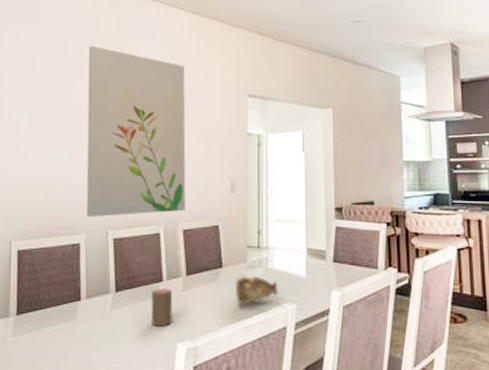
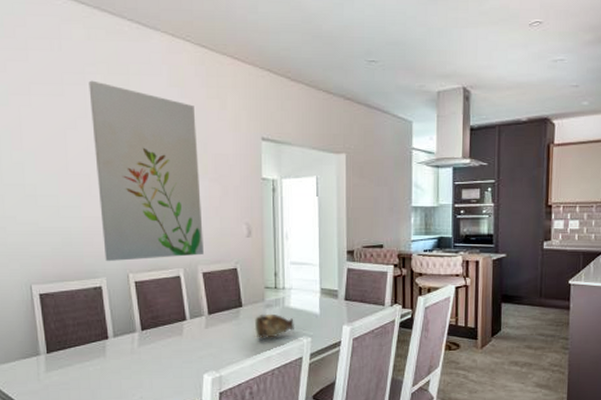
cup: present [151,288,173,327] -> none [176,327,198,360]

